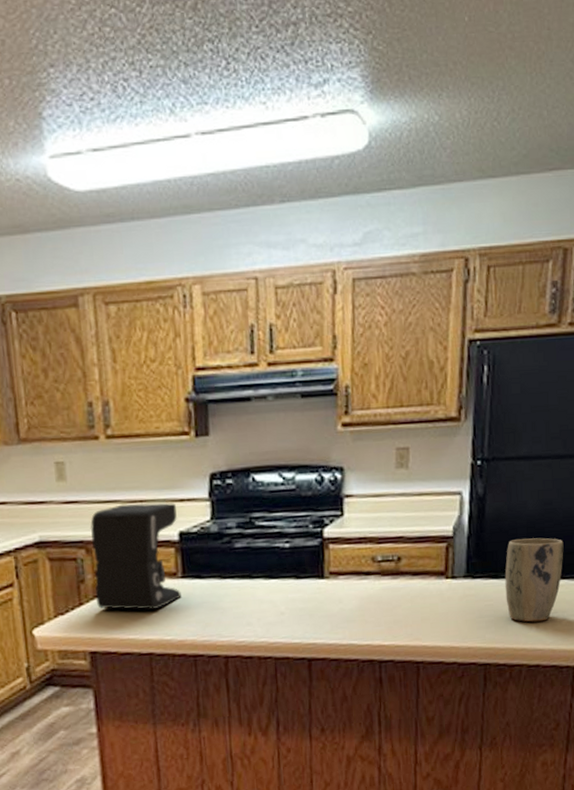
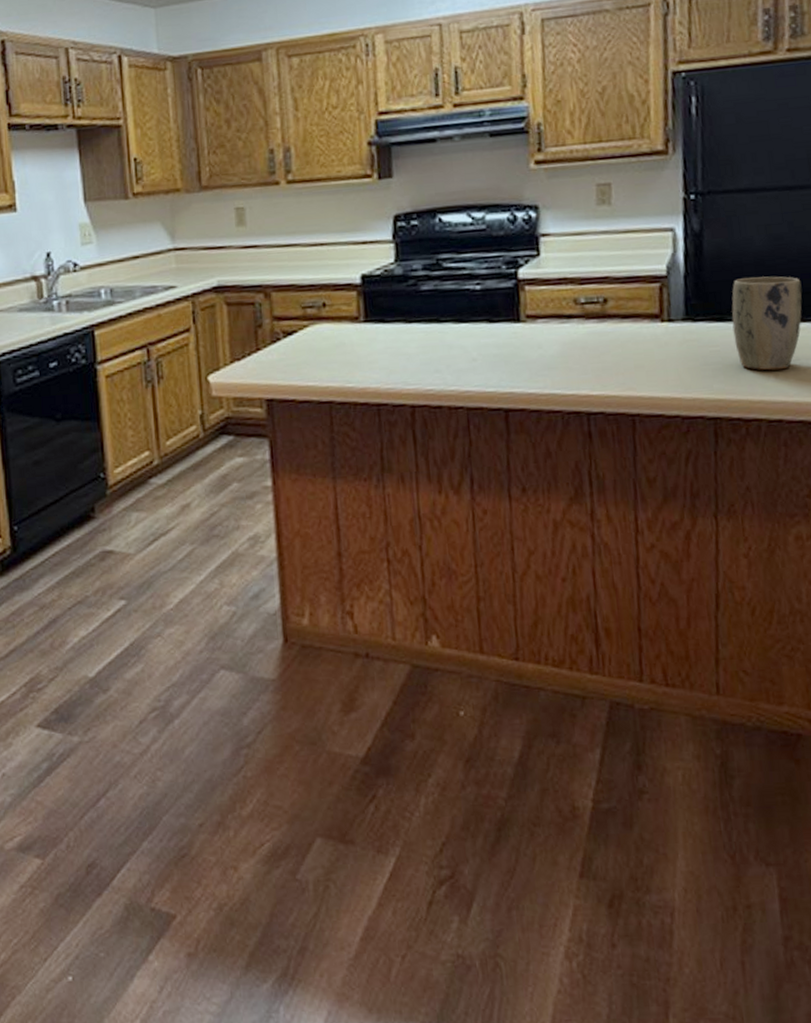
coffee maker: present [90,502,181,611] -> none [269,245,364,356]

